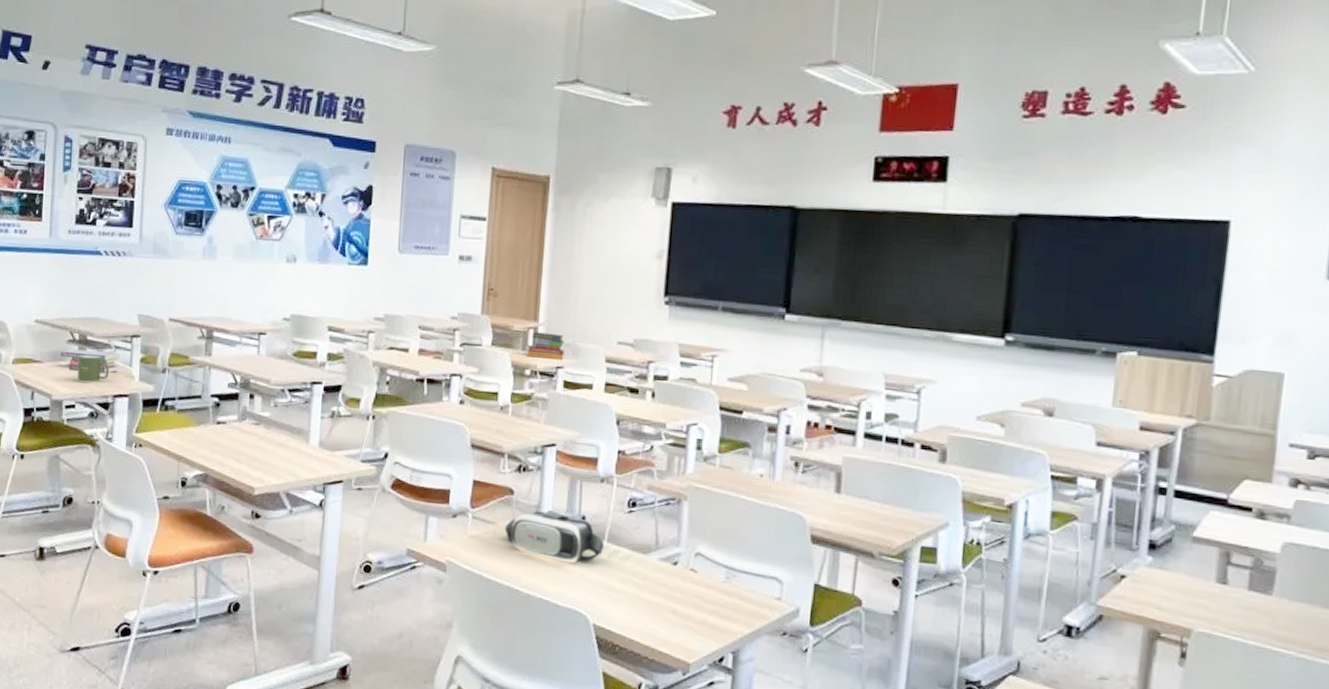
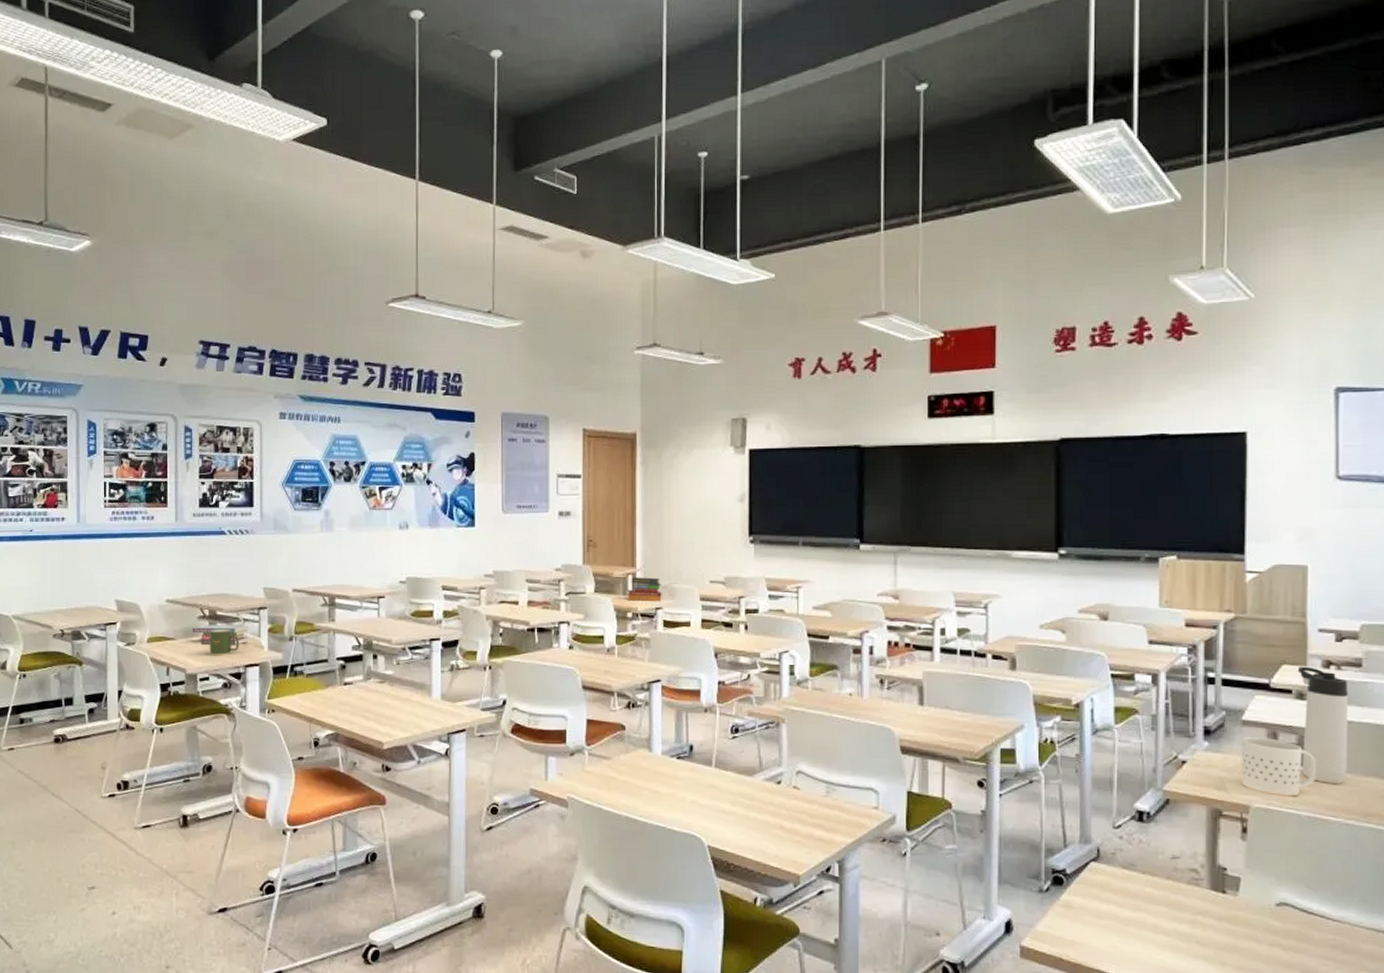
vr headset: present [504,509,605,564] -> none [619,741,713,790]
mug: none [1185,555,1271,624] -> present [1241,736,1315,797]
thermos bottle: none [1254,483,1316,615] -> present [1297,666,1349,785]

